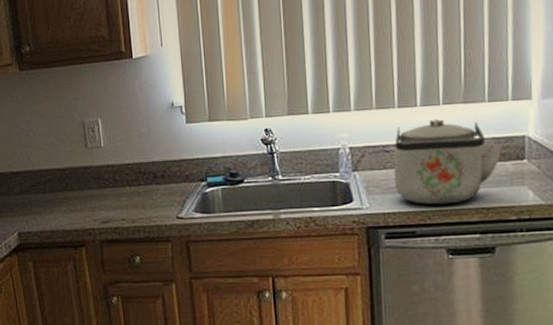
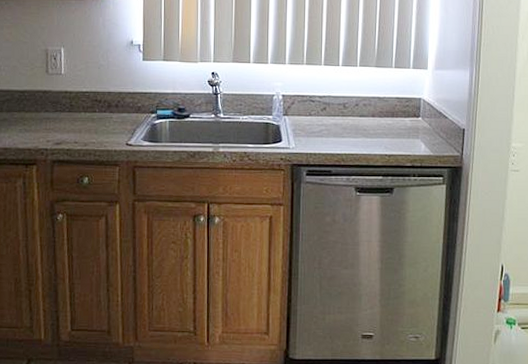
kettle: present [393,118,502,205] -> none [317,77,403,150]

